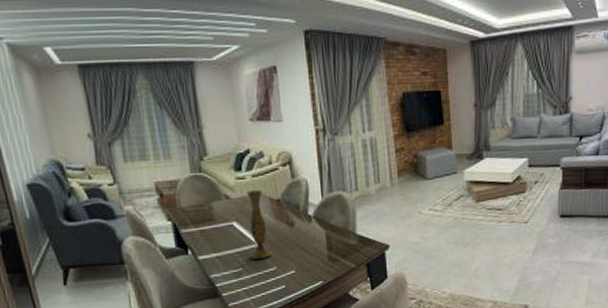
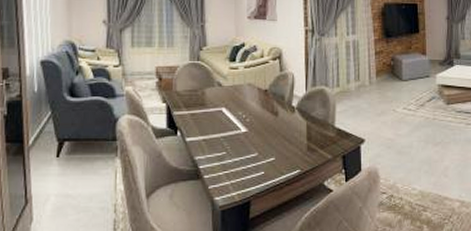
vase: present [246,190,273,259] -> none [233,80,256,144]

